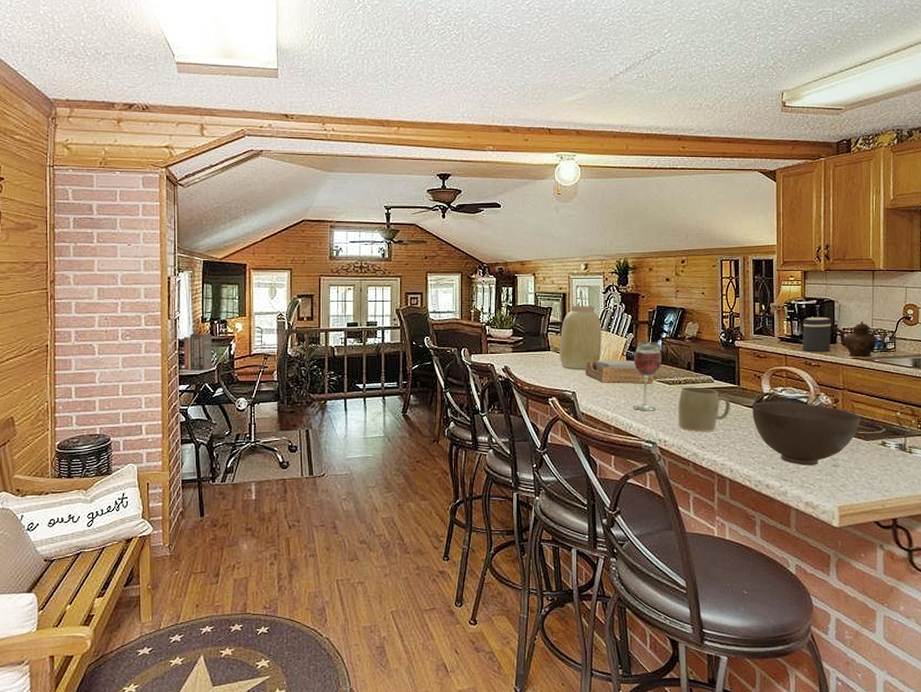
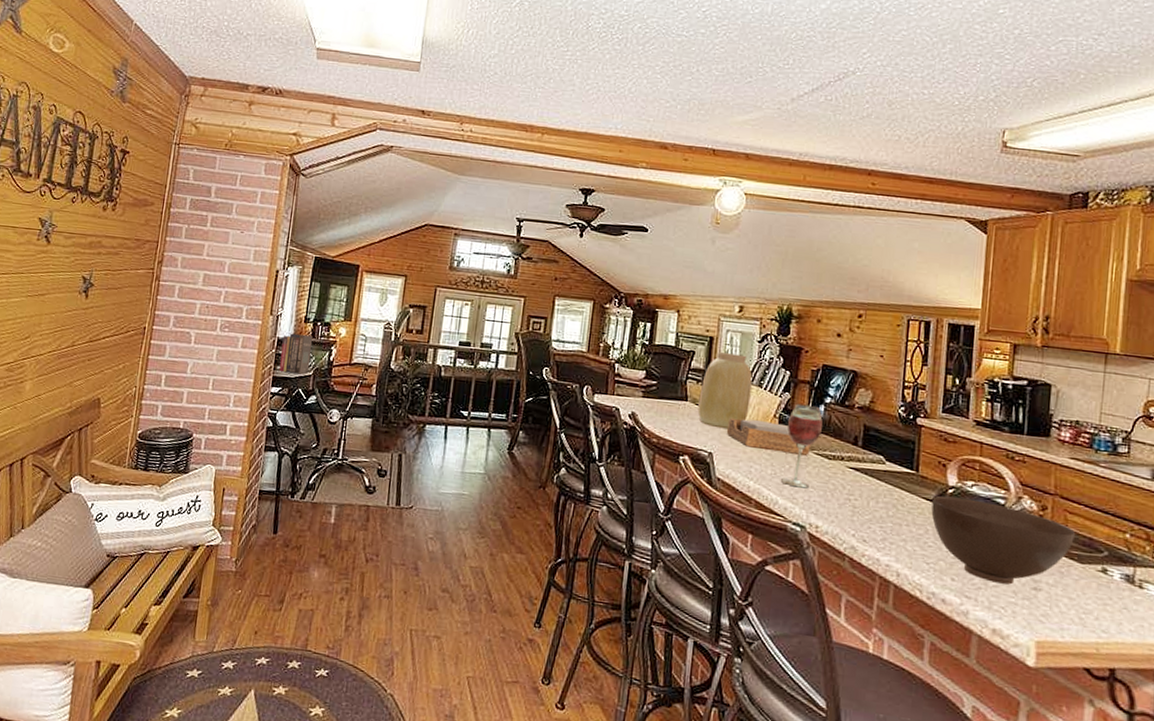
mug: present [678,387,730,432] -> none [835,464,905,524]
cylinder: present [803,317,831,353] -> none [1004,400,1045,447]
teapot: present [833,321,887,358] -> none [1047,413,1120,460]

